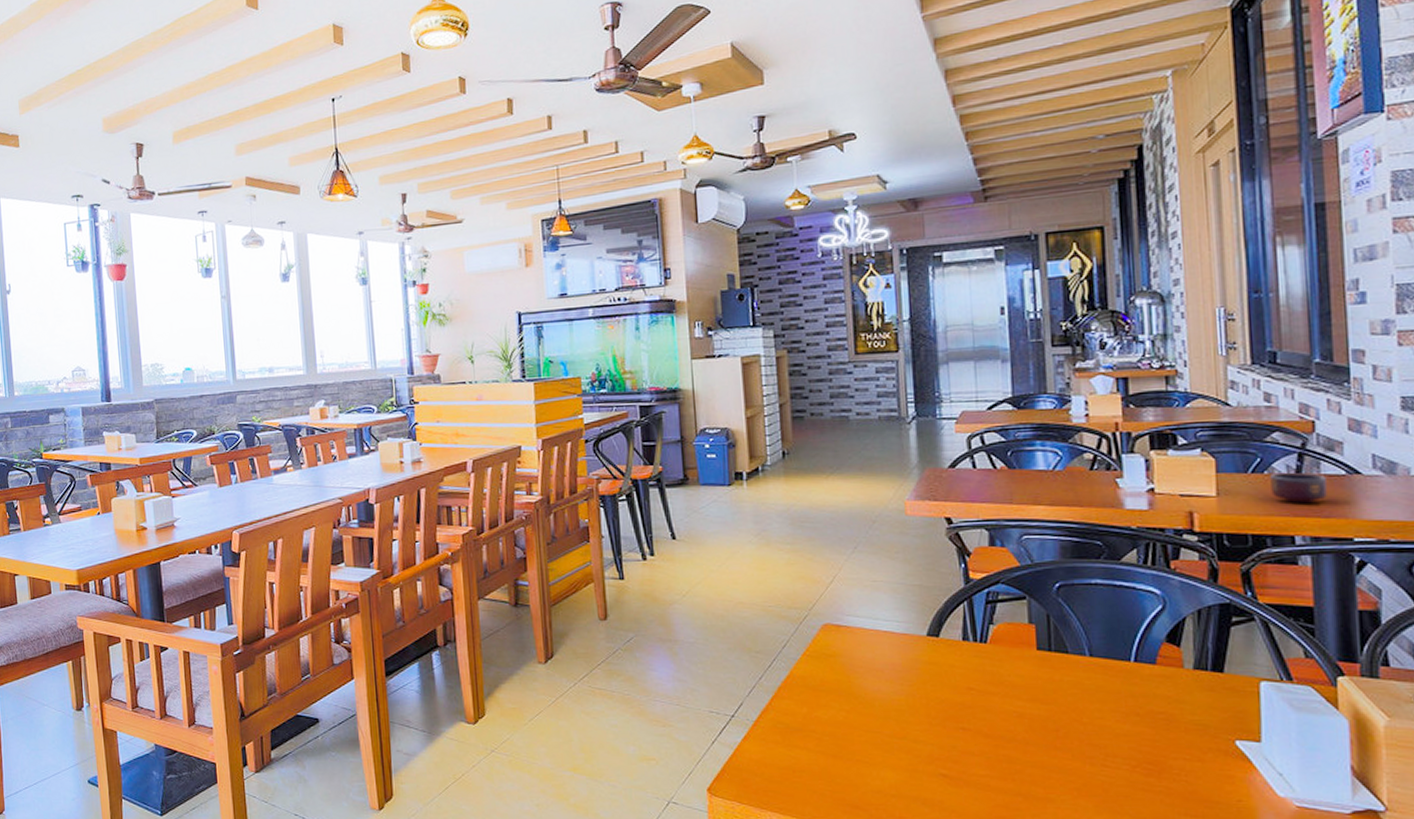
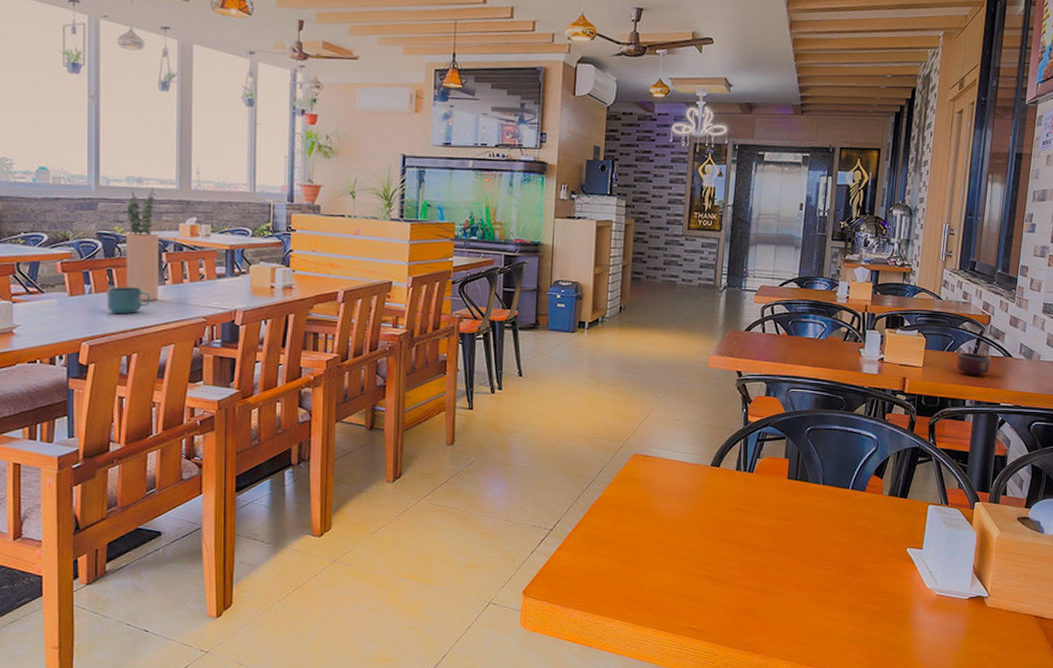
cup: none [250,473,290,501] -> present [106,286,151,315]
vase: none [261,376,296,487] -> present [126,188,159,302]

